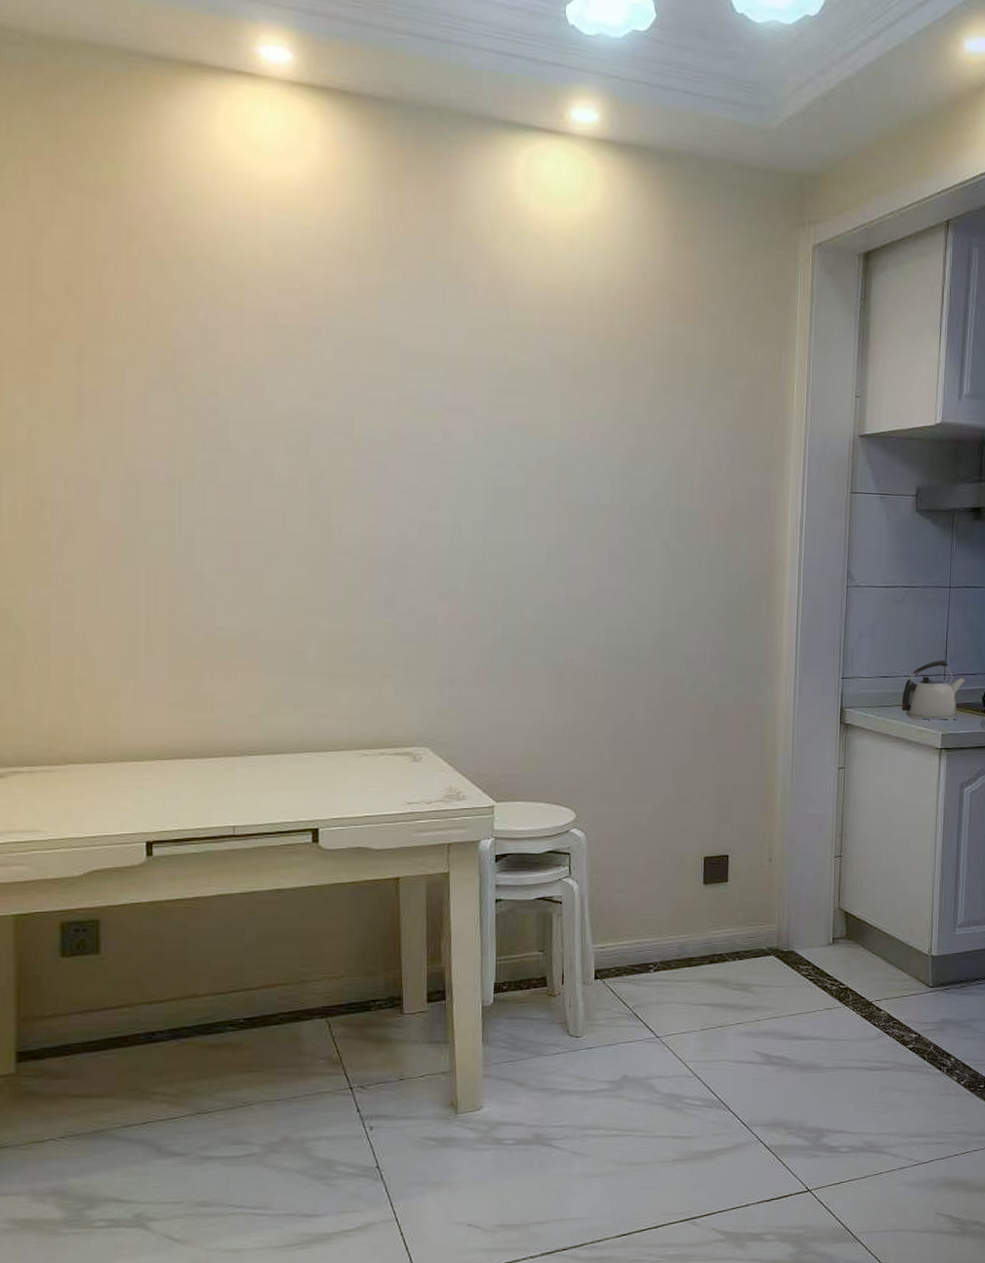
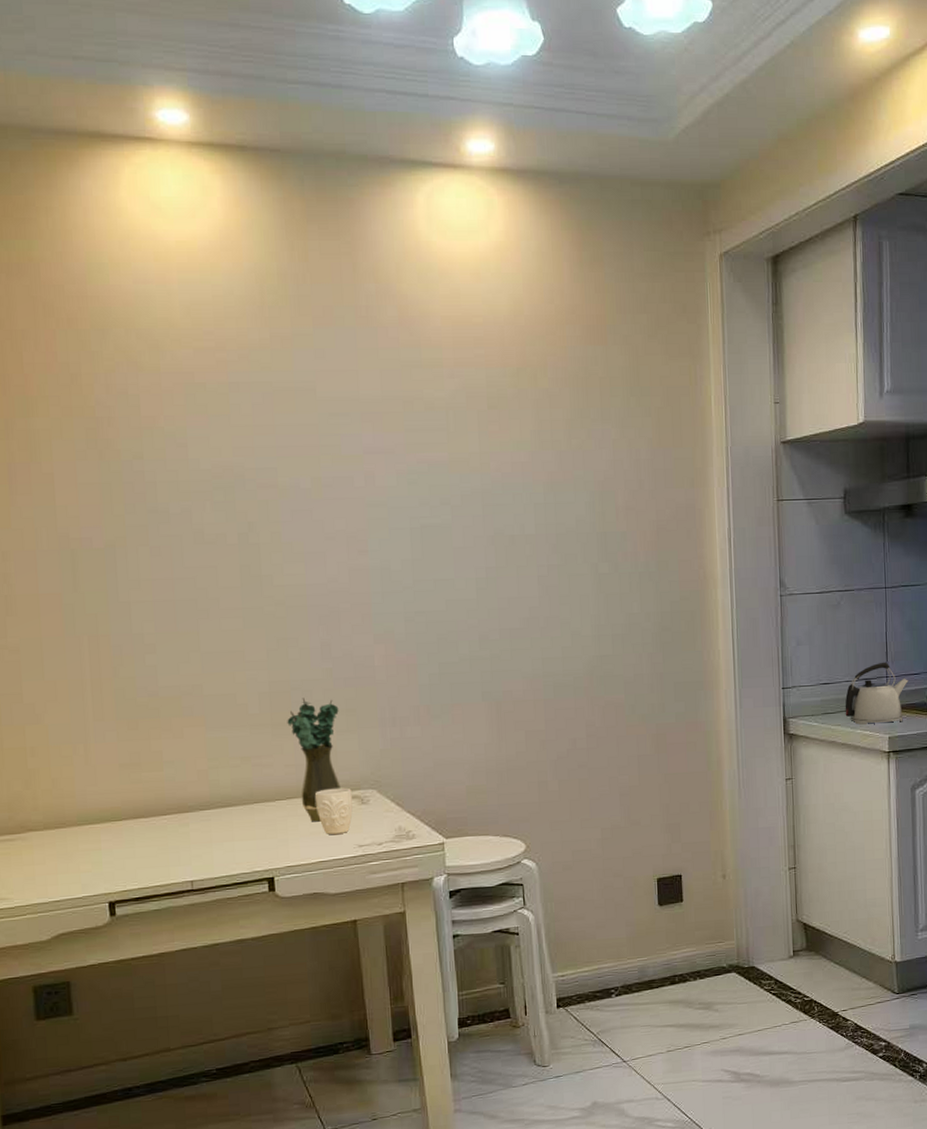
vase: none [344,650,398,776] -> present [287,698,341,822]
cup: none [366,743,404,789] -> present [314,787,353,834]

